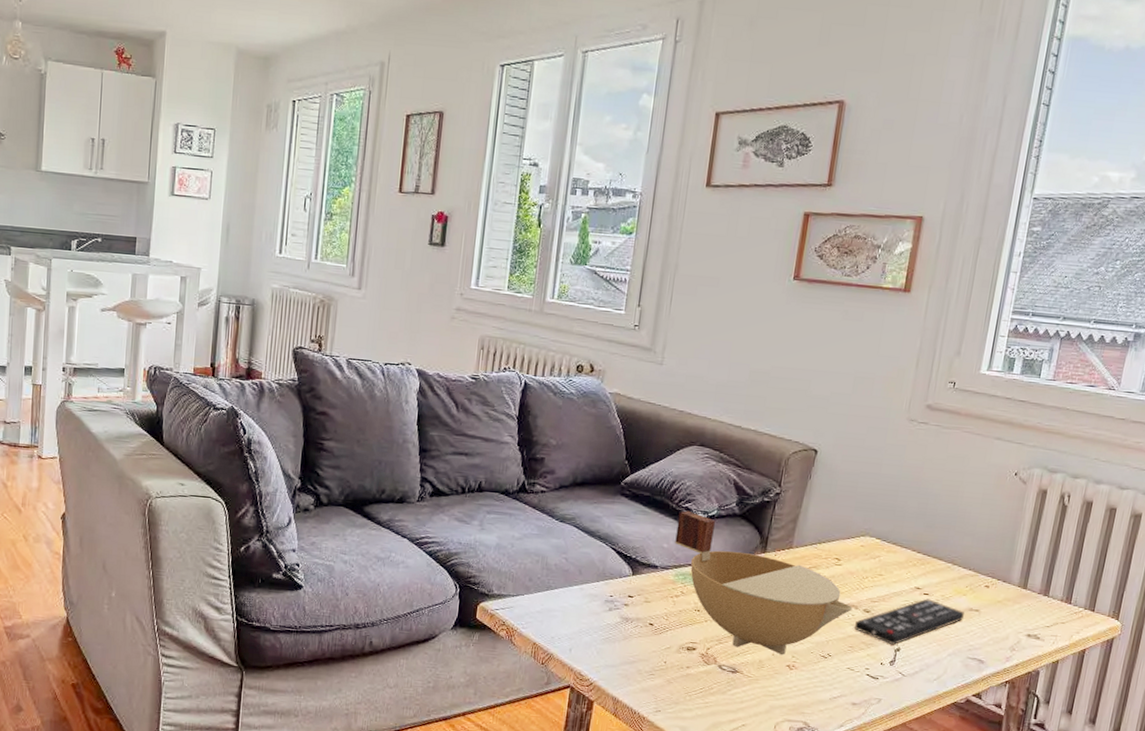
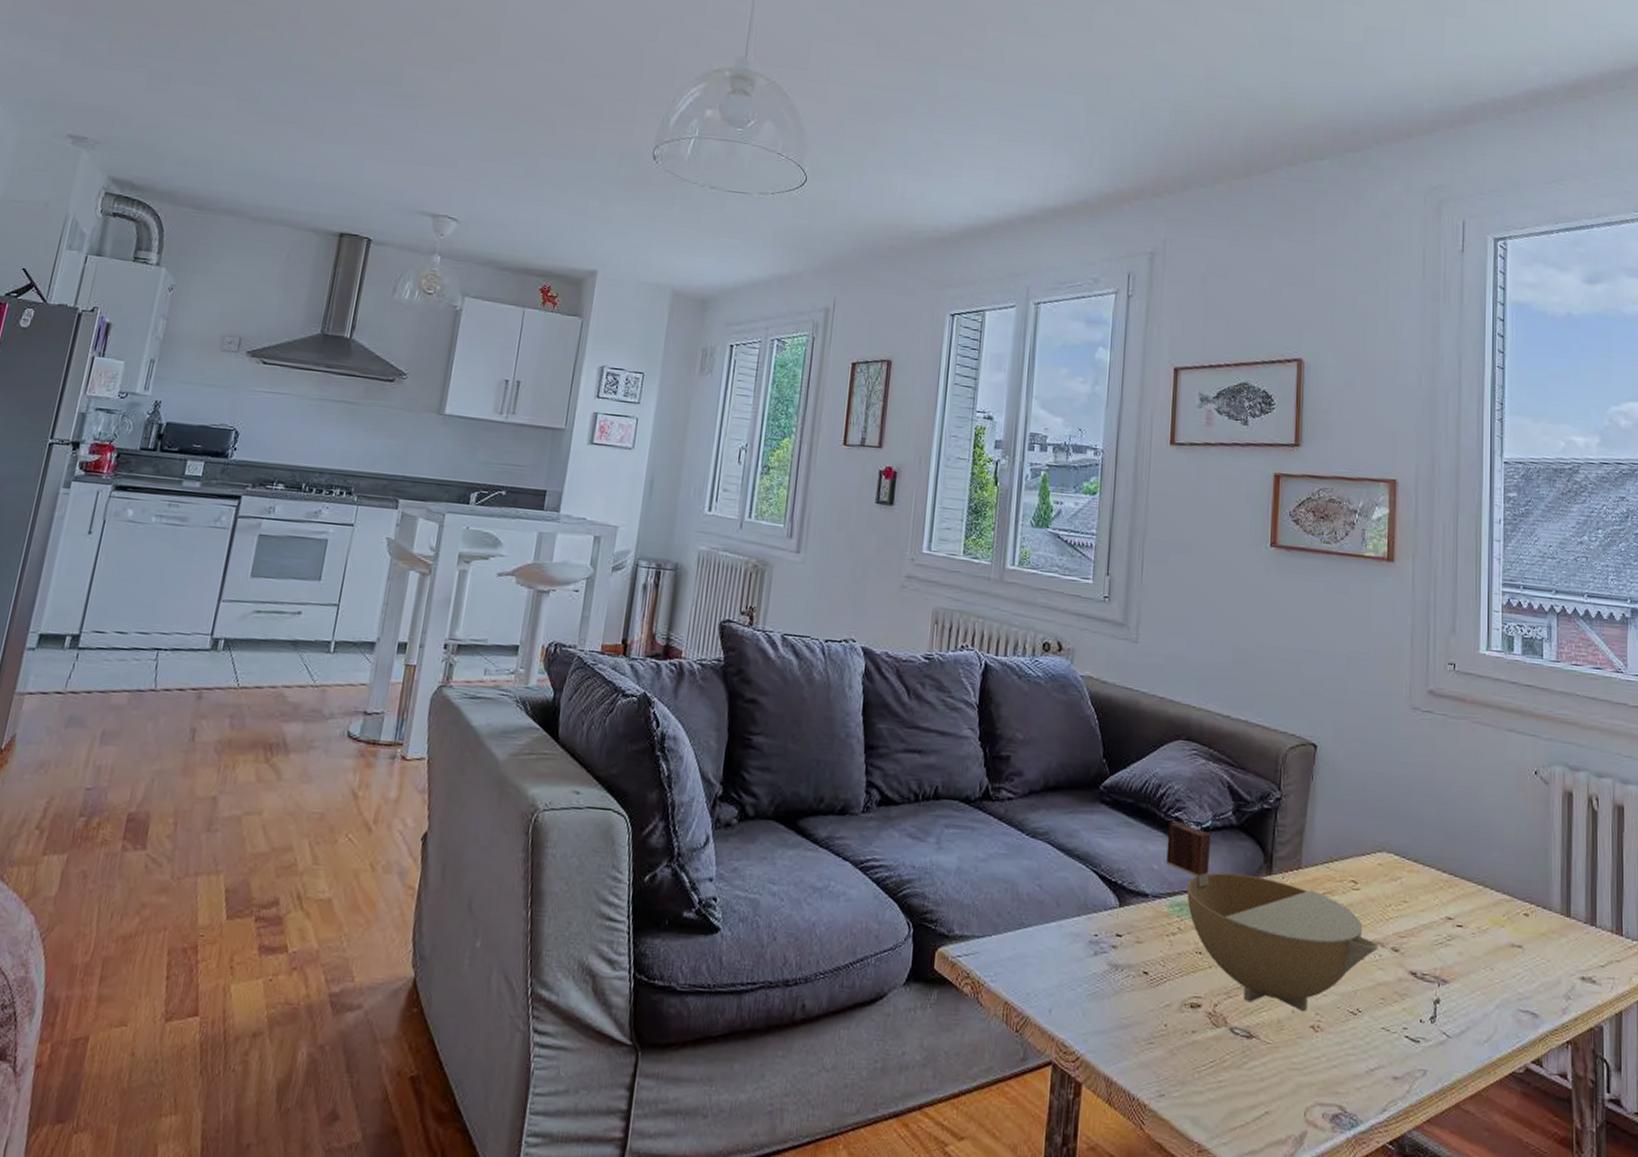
remote control: present [854,598,964,645] -> none [1384,932,1506,995]

